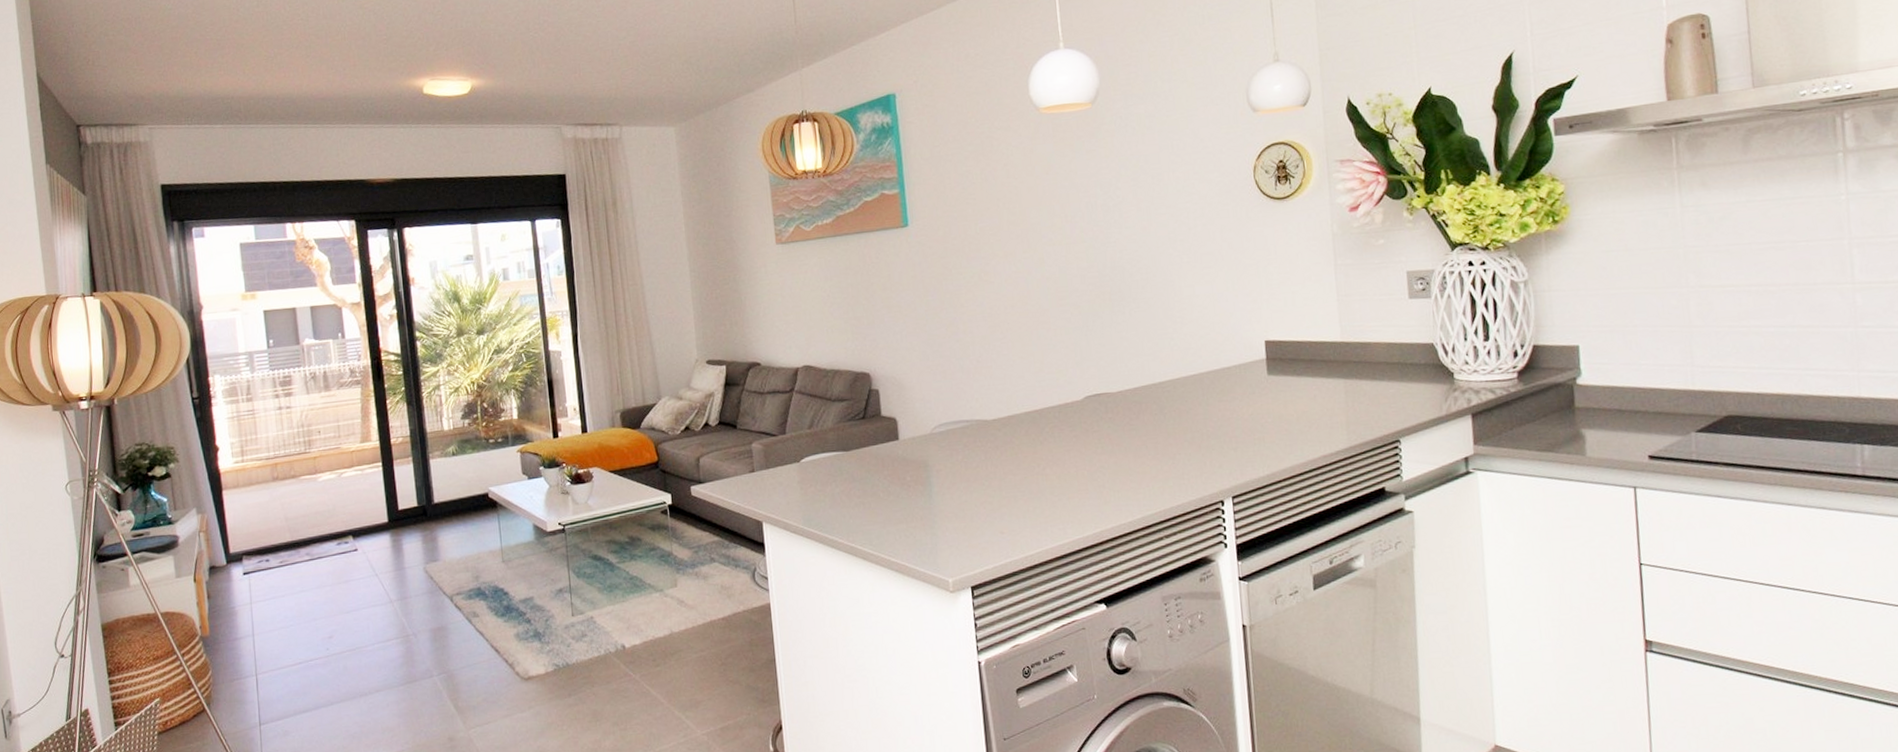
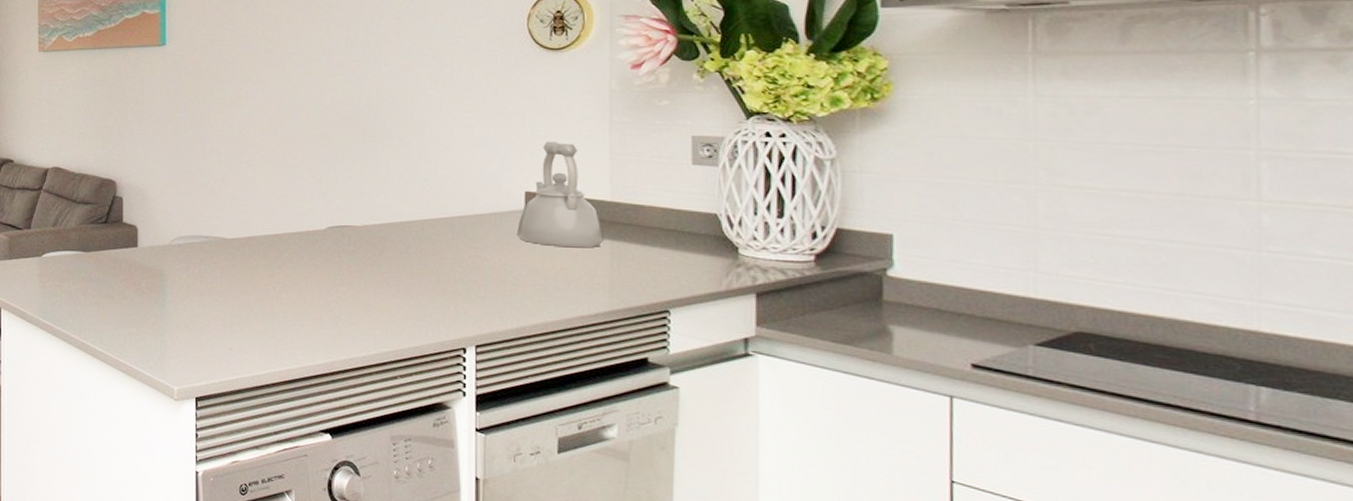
kettle: none [1260,288,1339,391] -> present [516,141,605,248]

